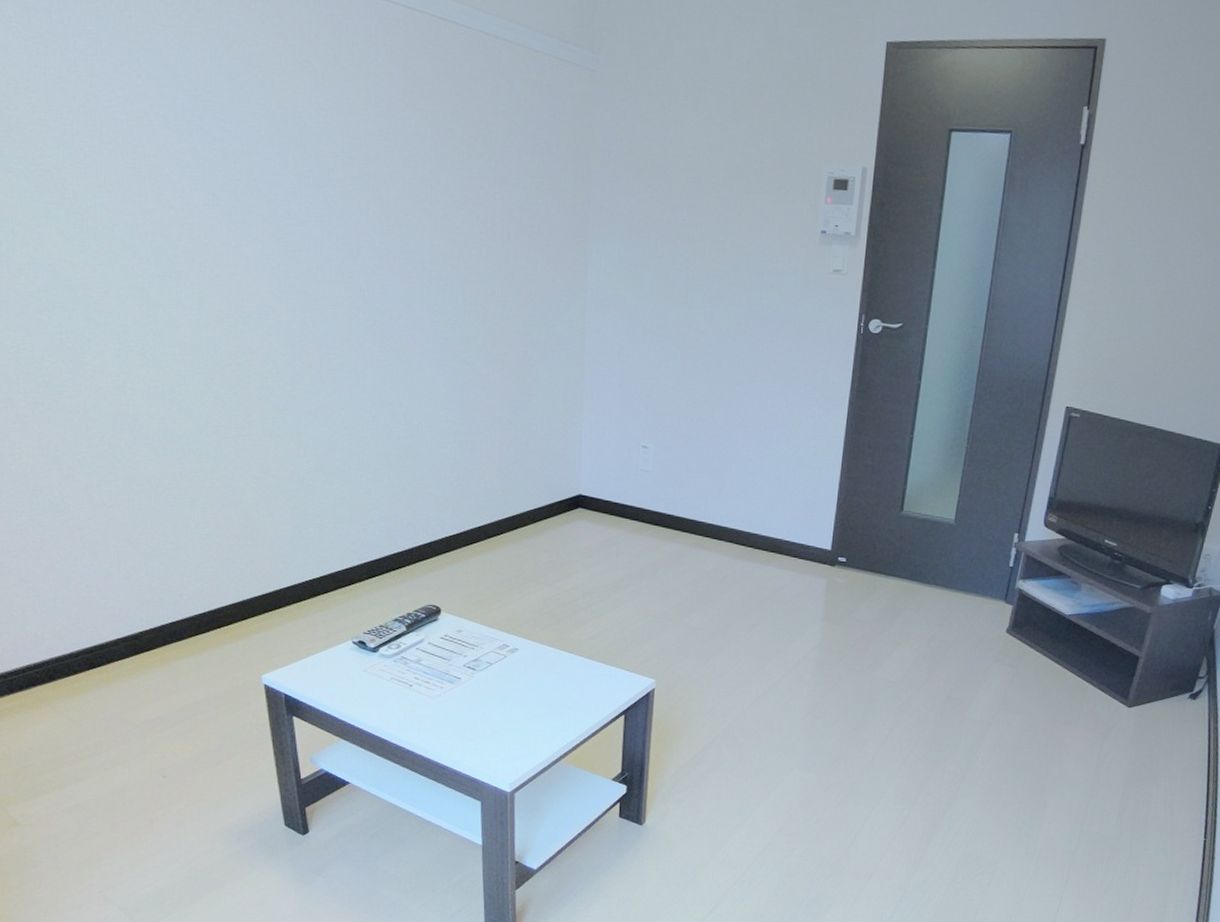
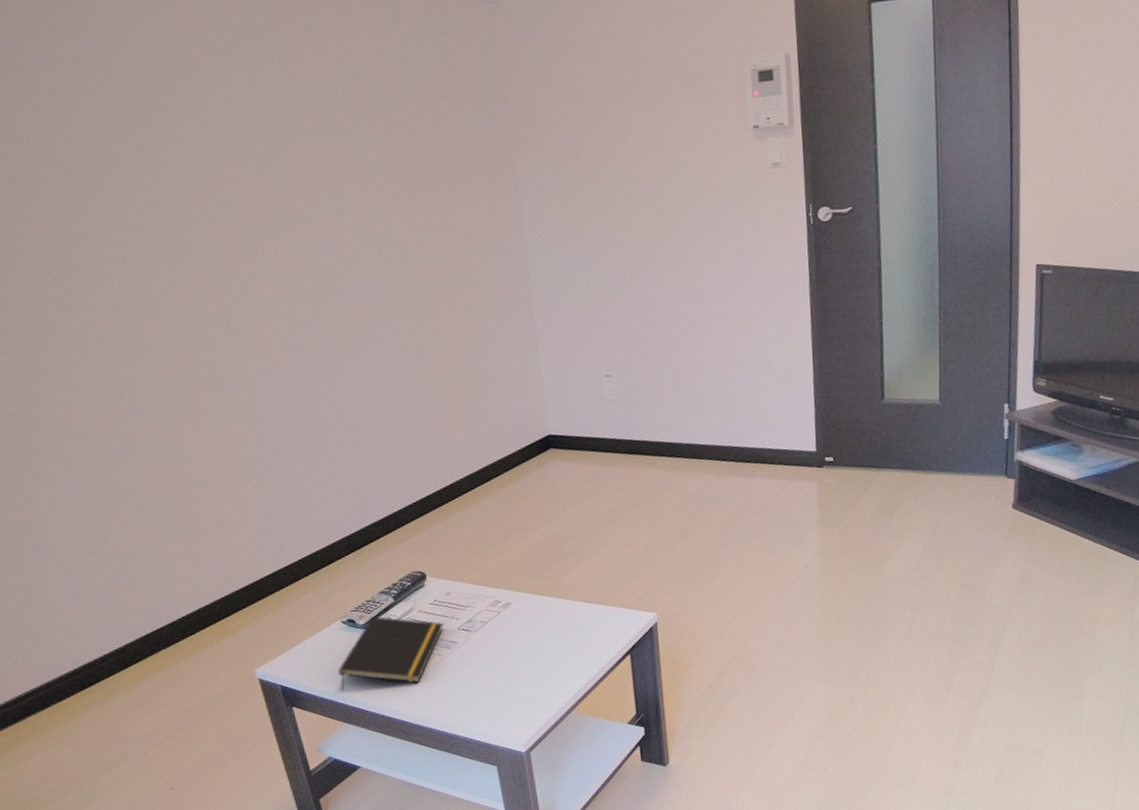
notepad: none [341,641,450,711] -> present [337,616,443,691]

